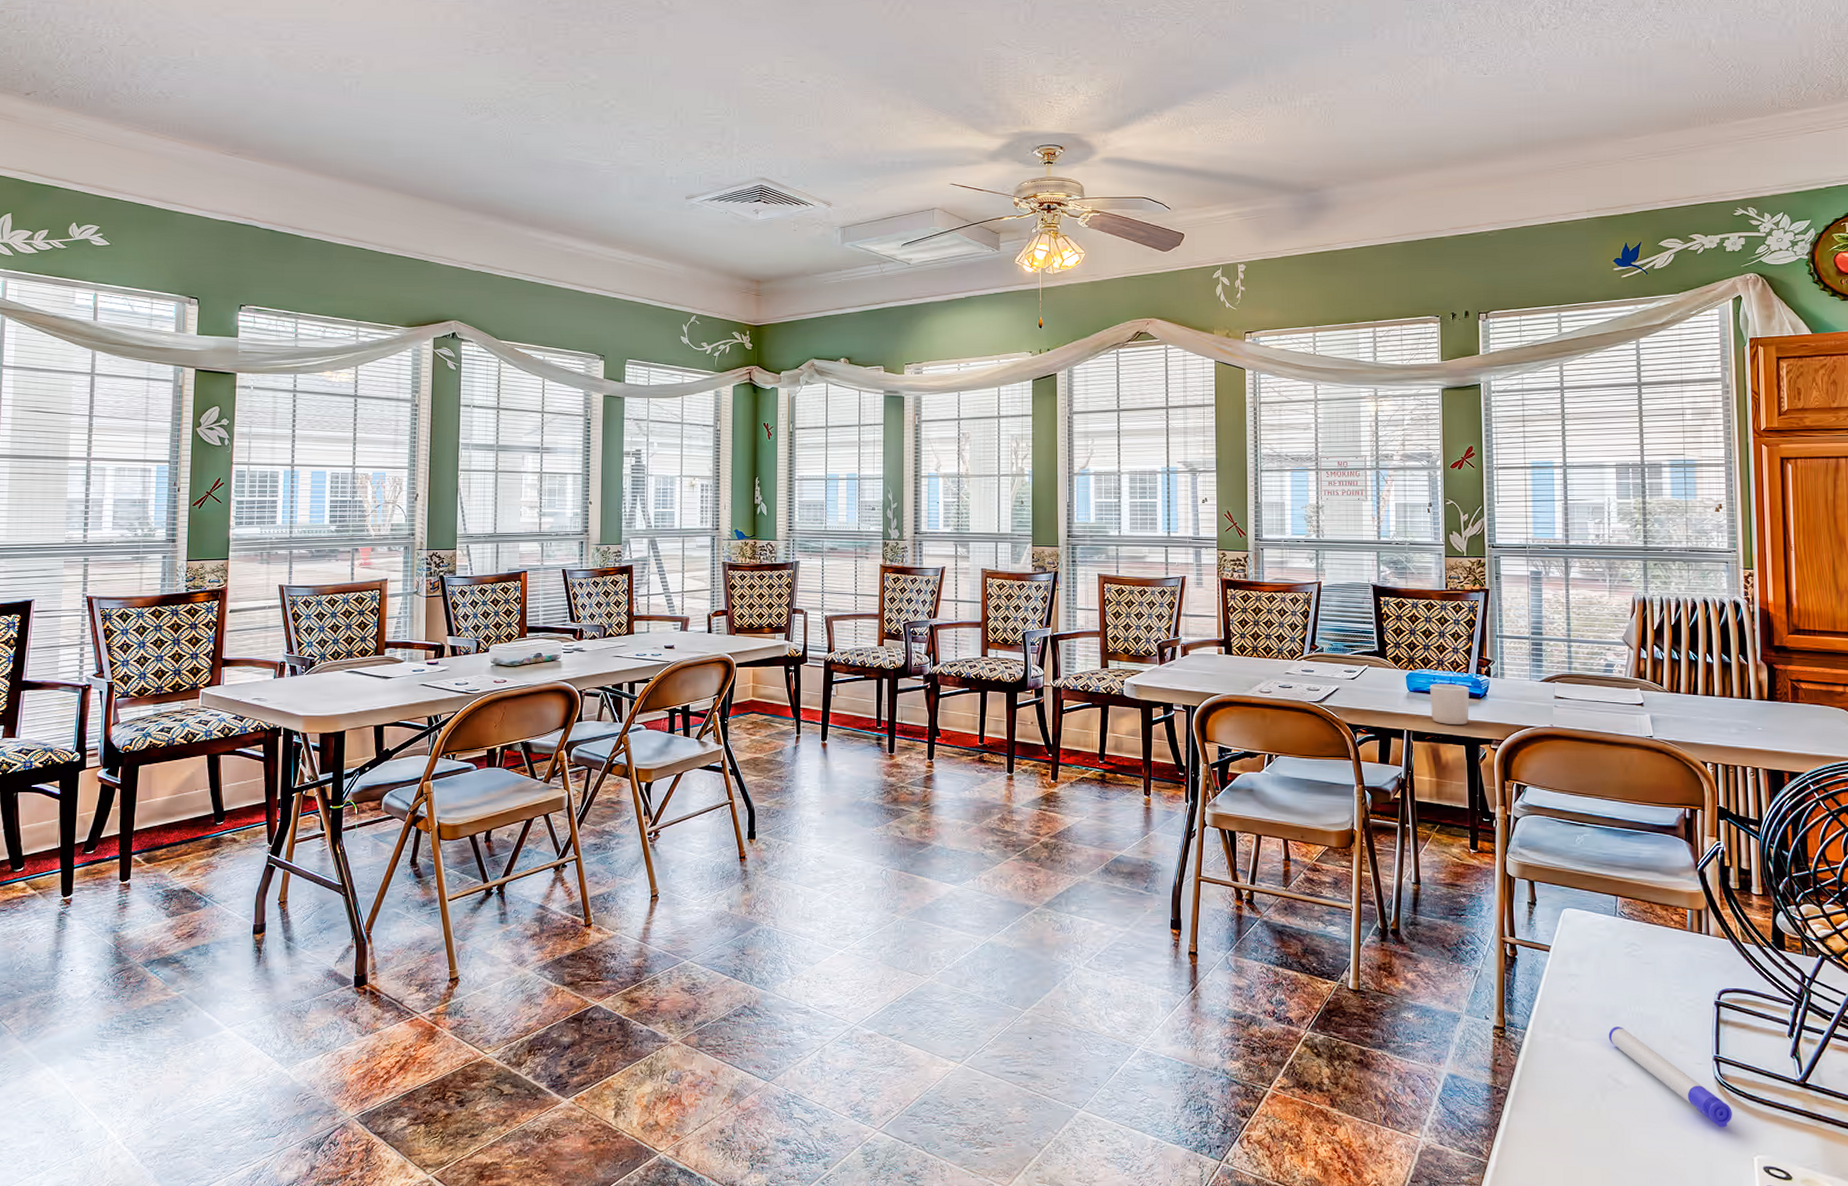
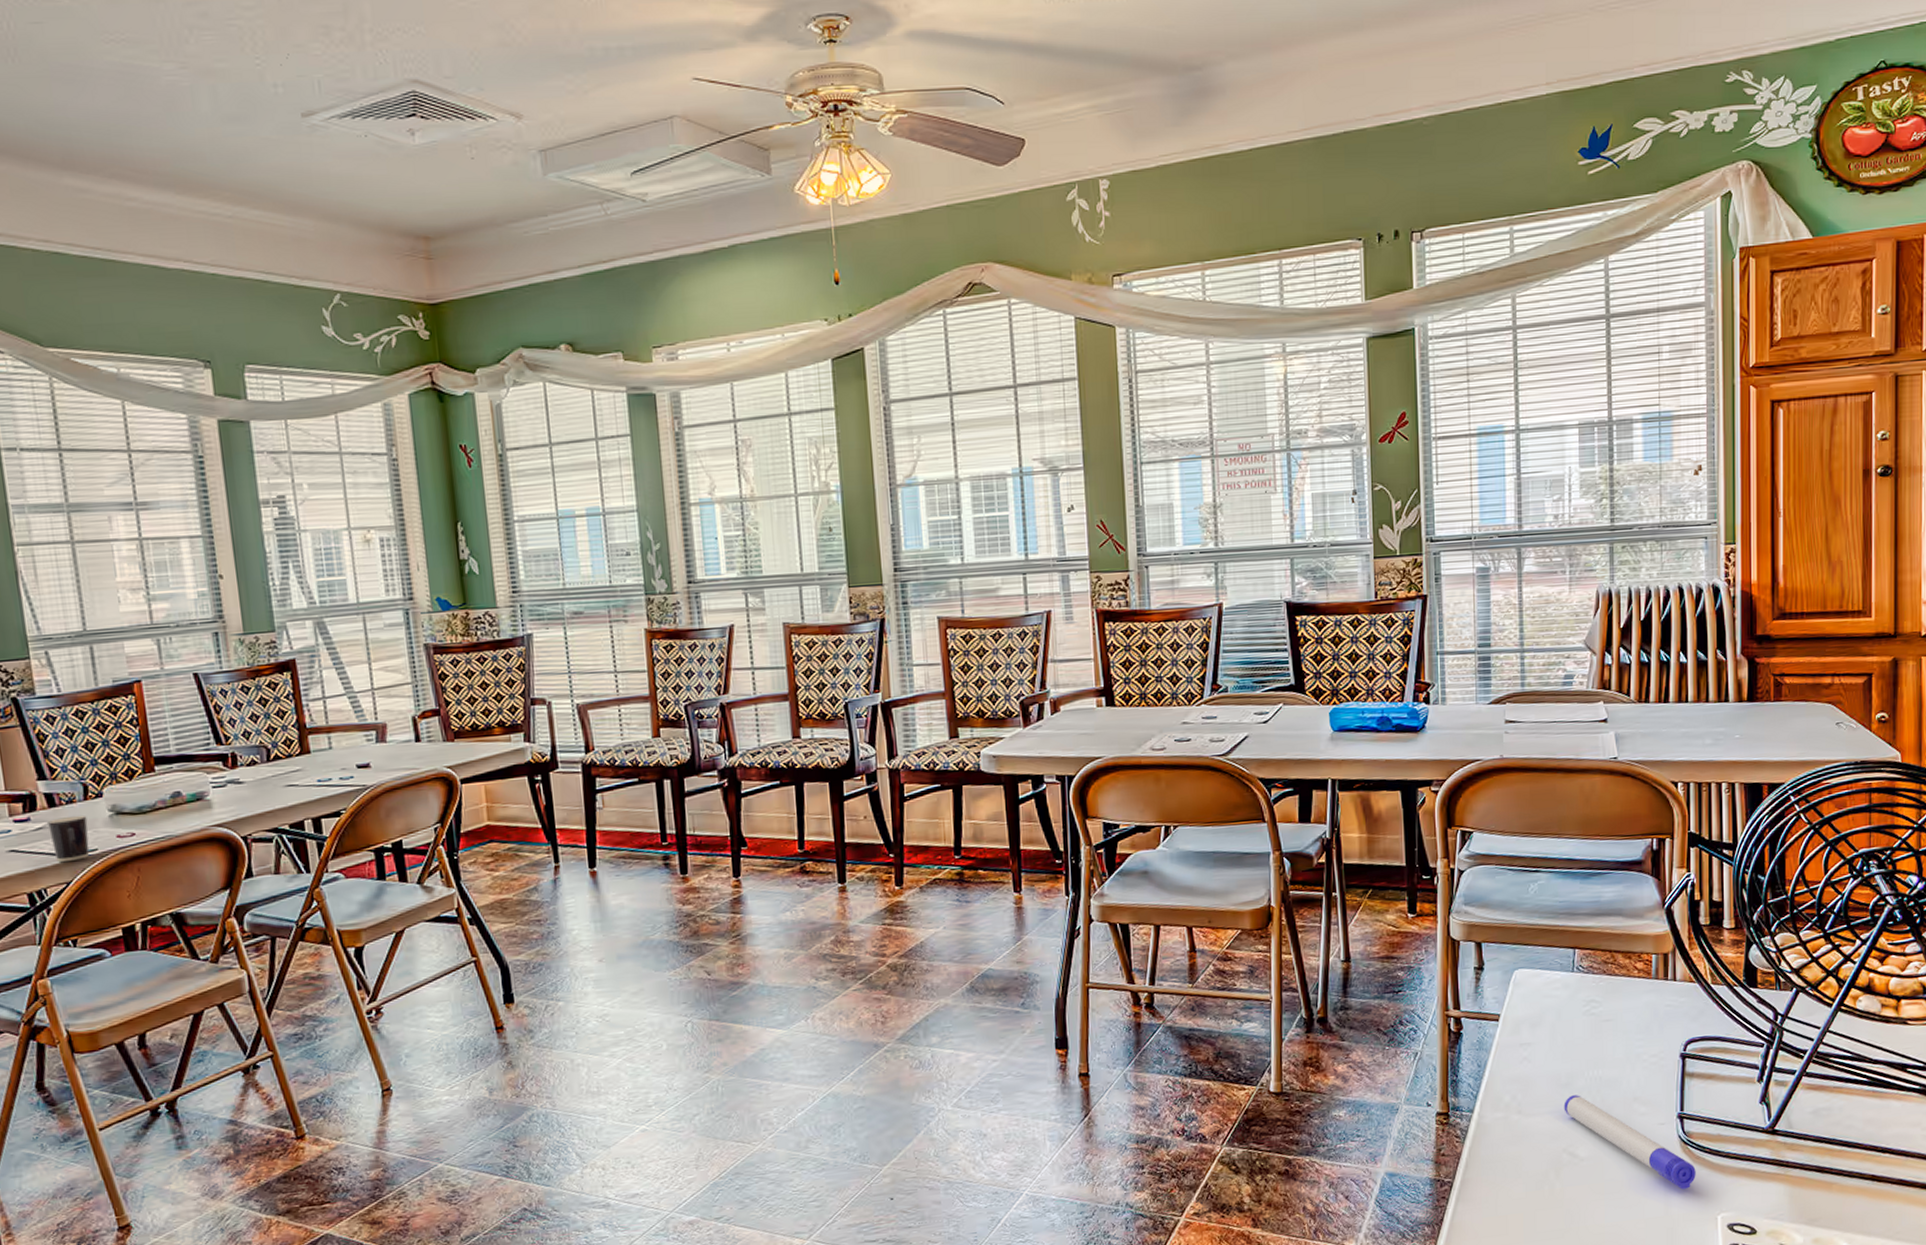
mug: none [449,663,476,697] -> present [48,815,90,863]
mug: present [1430,683,1469,726] -> none [1358,717,1405,768]

